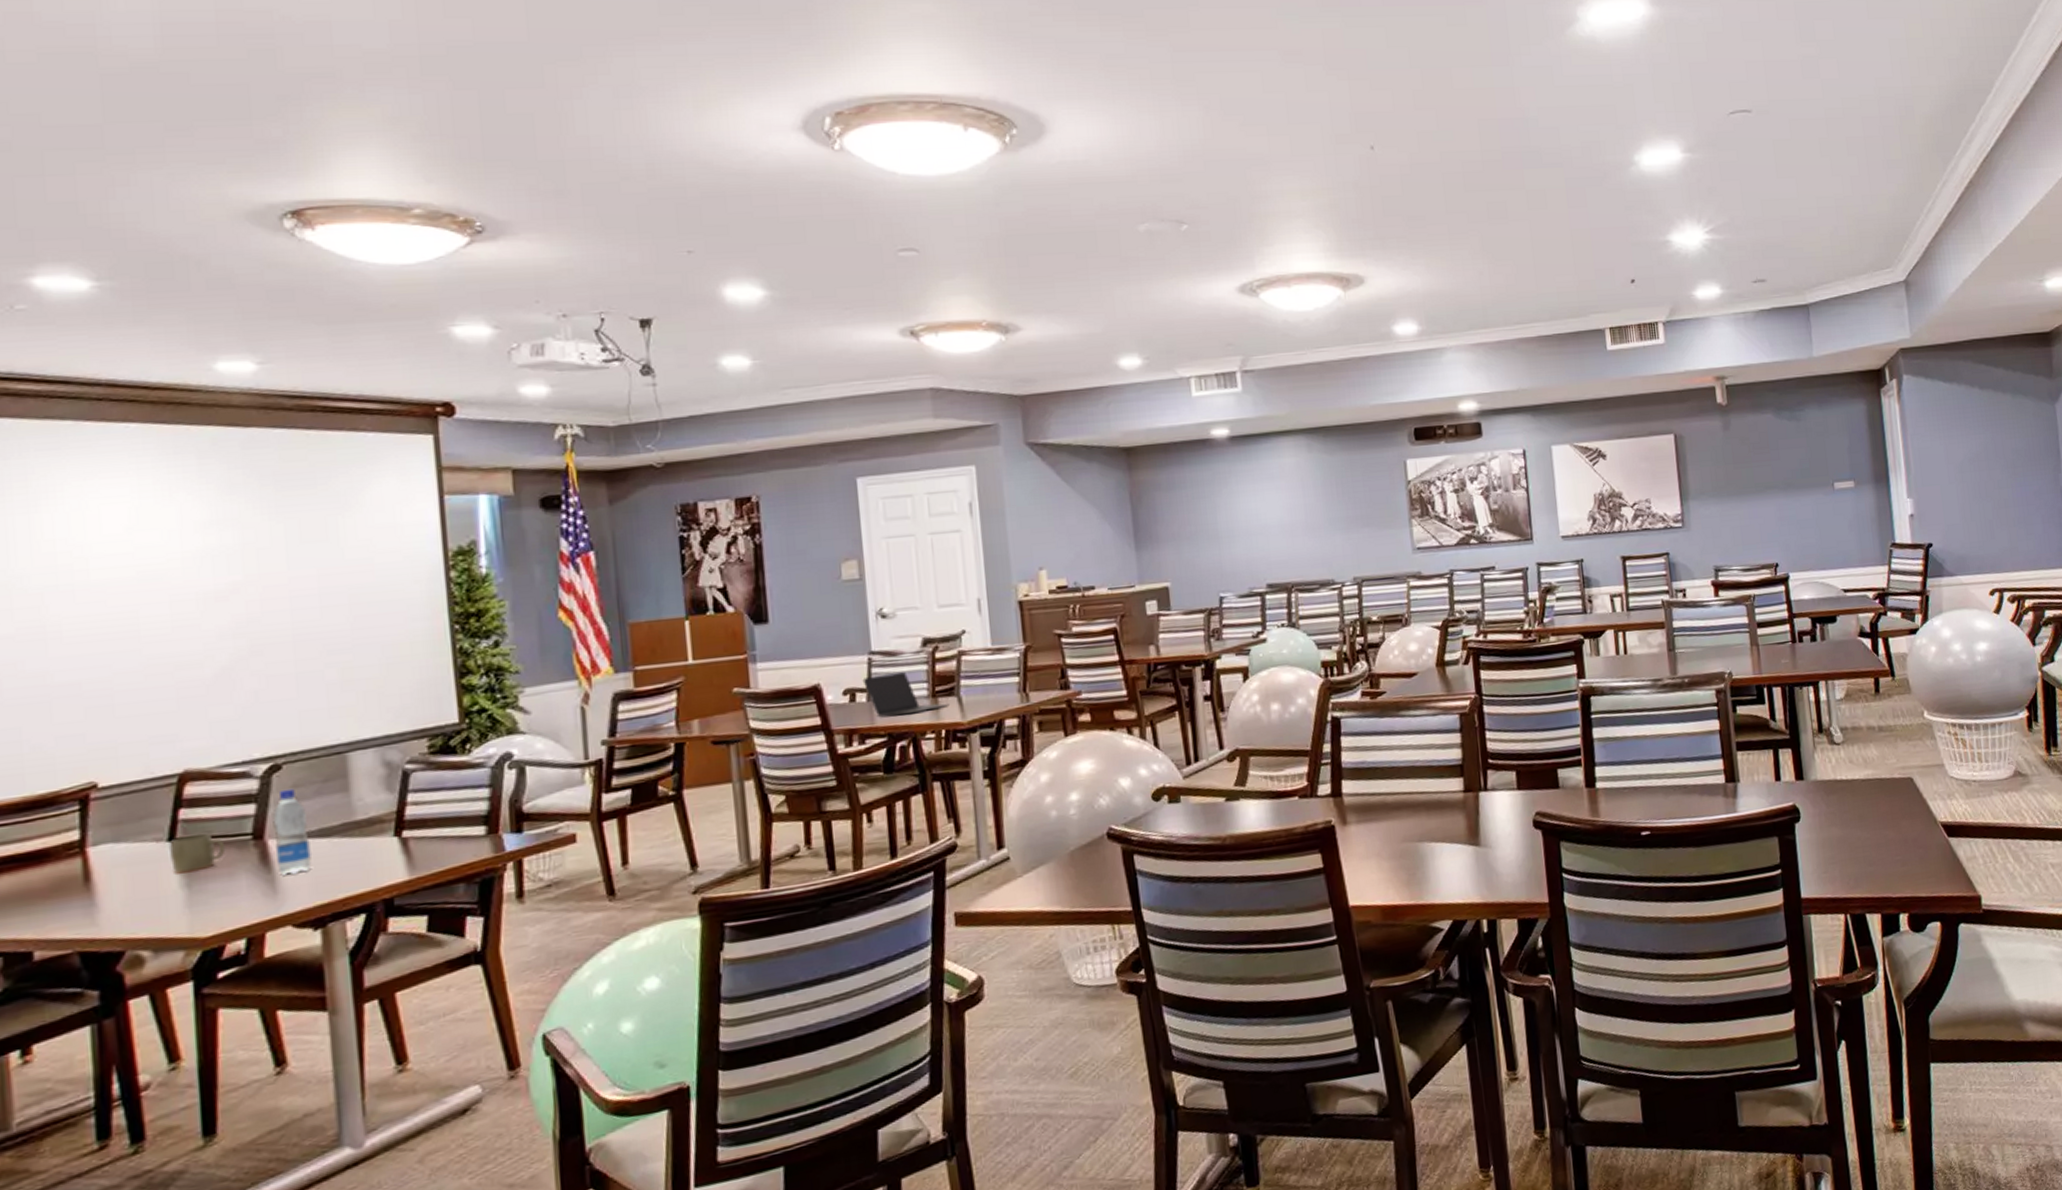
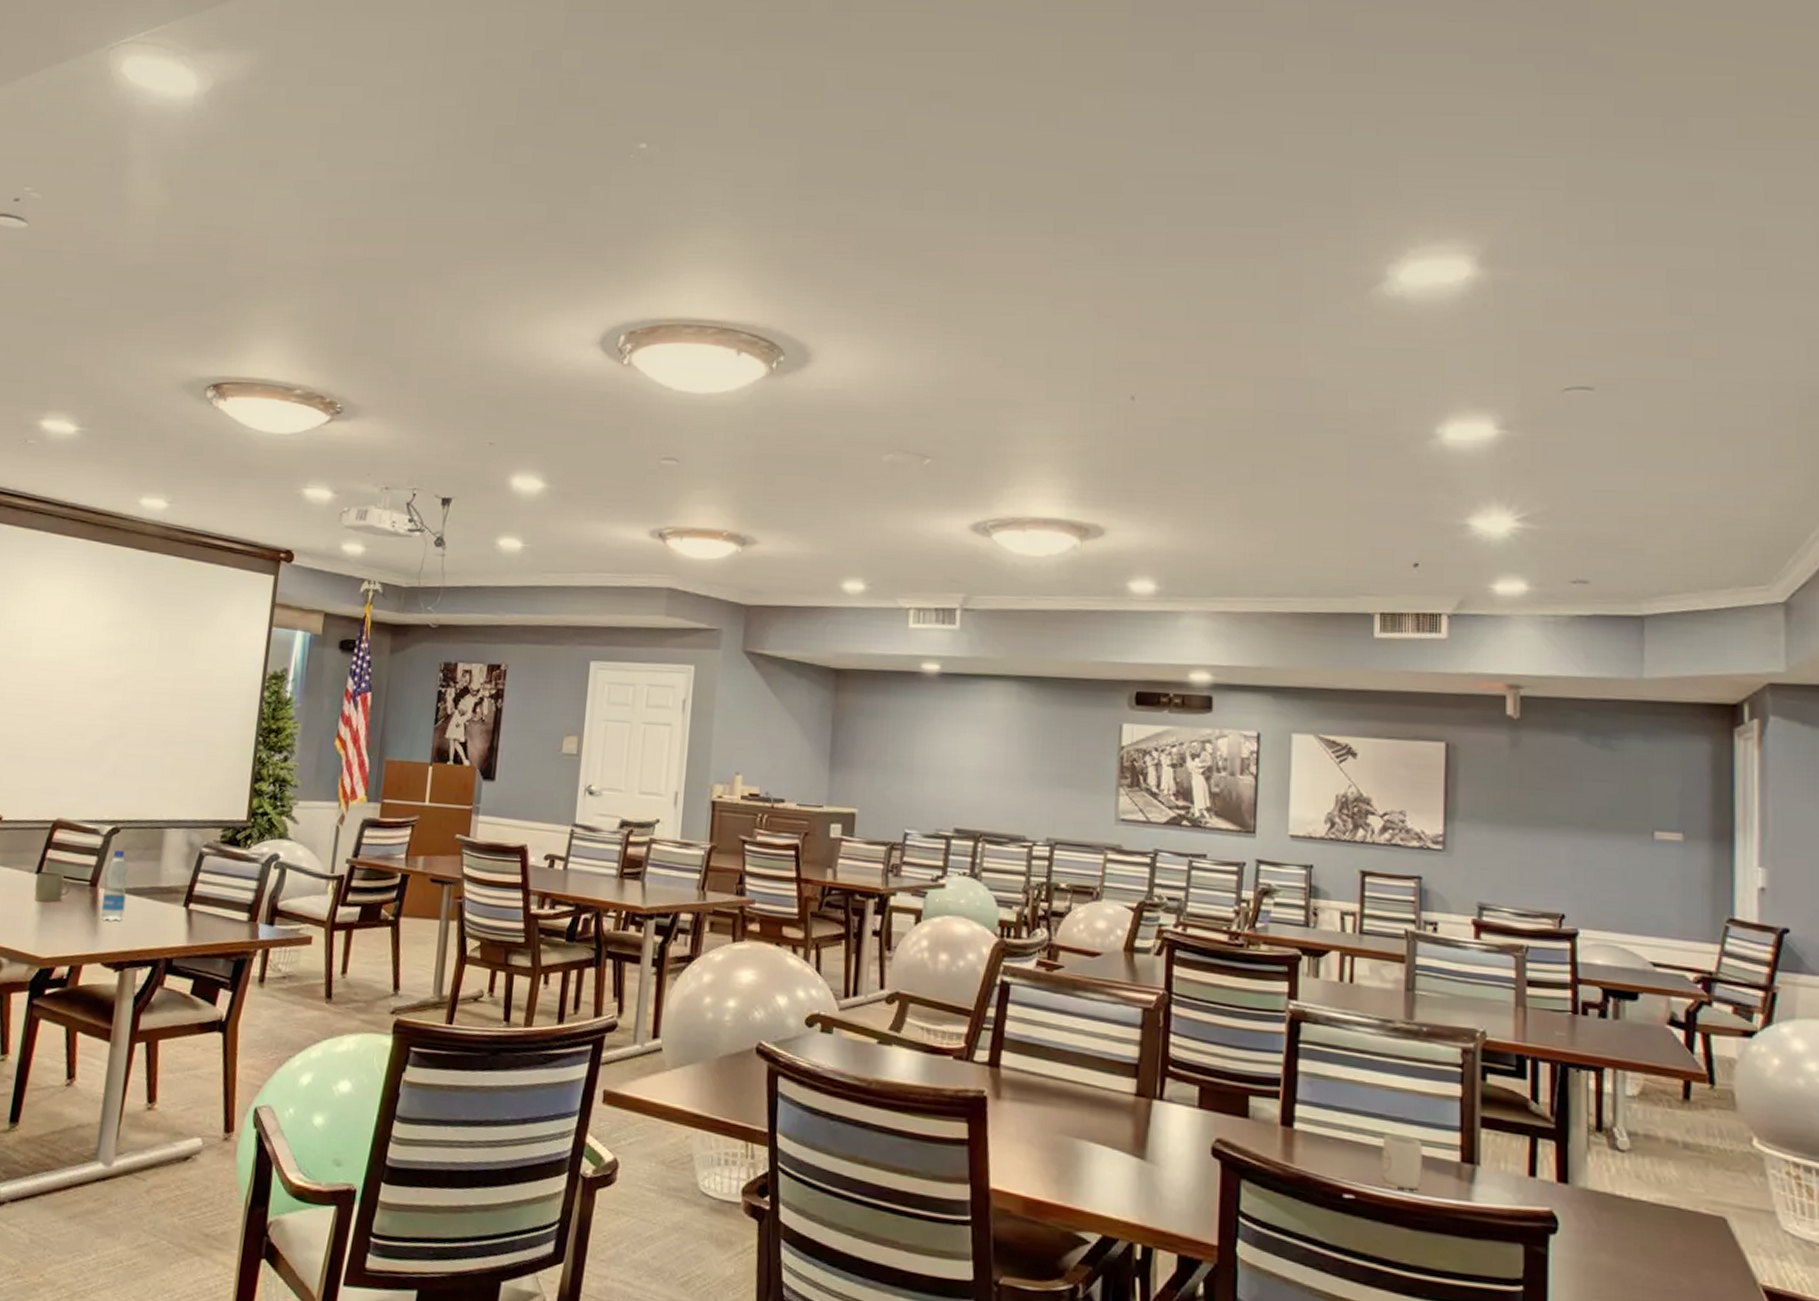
laptop: present [862,672,949,717] -> none [562,847,634,891]
mug: none [1665,772,1698,816] -> present [1381,1134,1422,1190]

